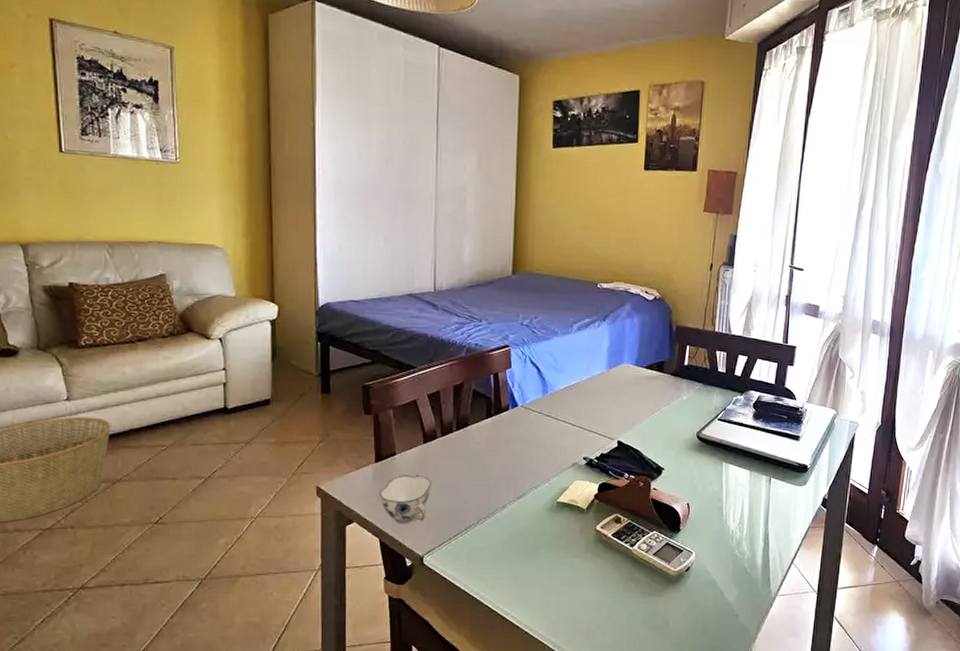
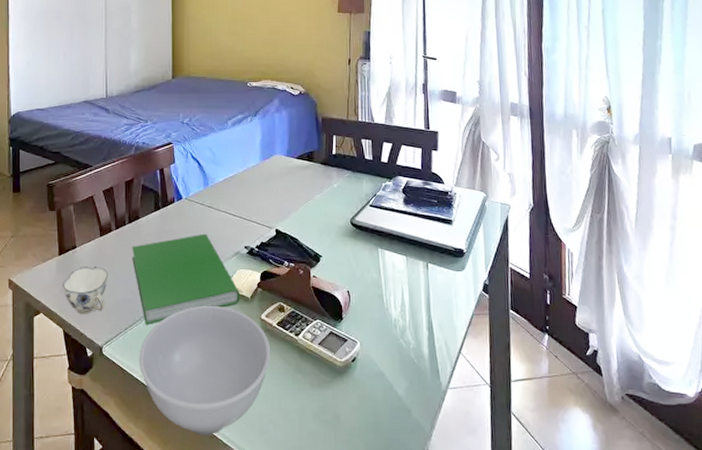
hardcover book: none [458,443,576,535] -> present [131,233,241,324]
bowl: none [462,516,604,641] -> present [138,305,271,436]

